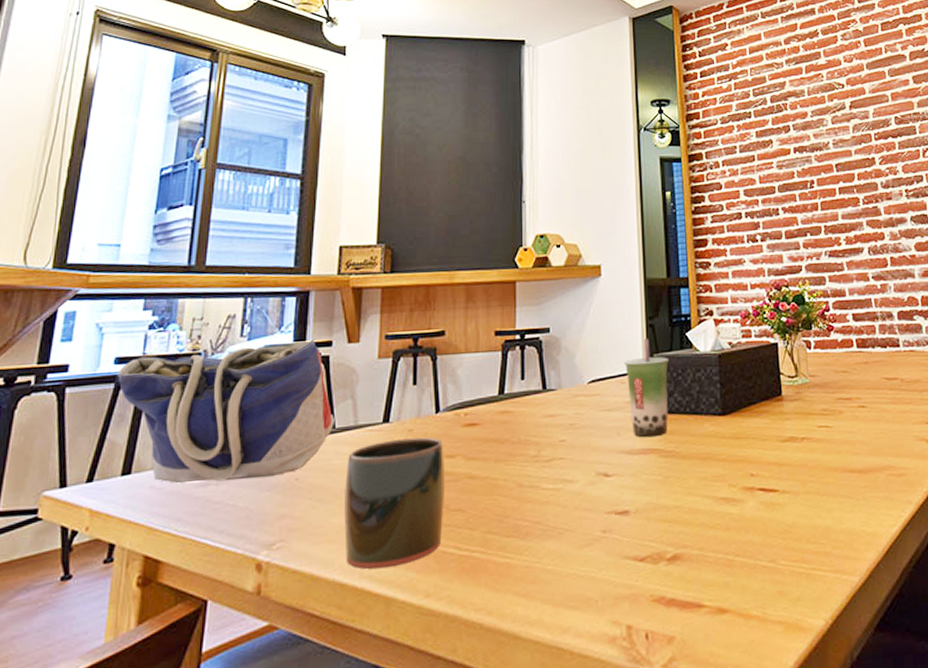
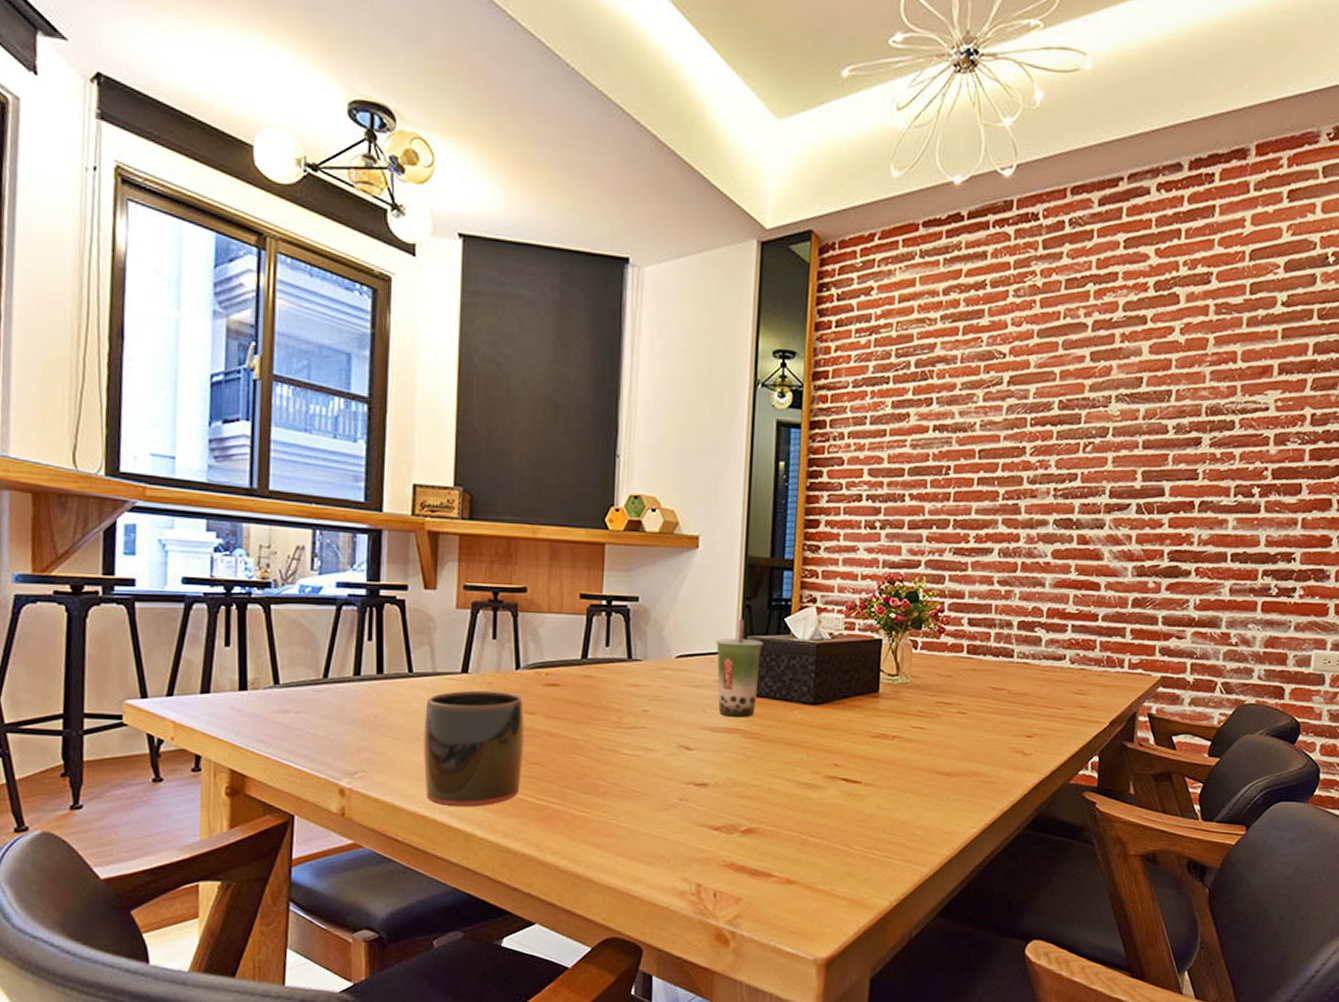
tote bag: present [117,339,336,483] -> none [185,580,413,711]

